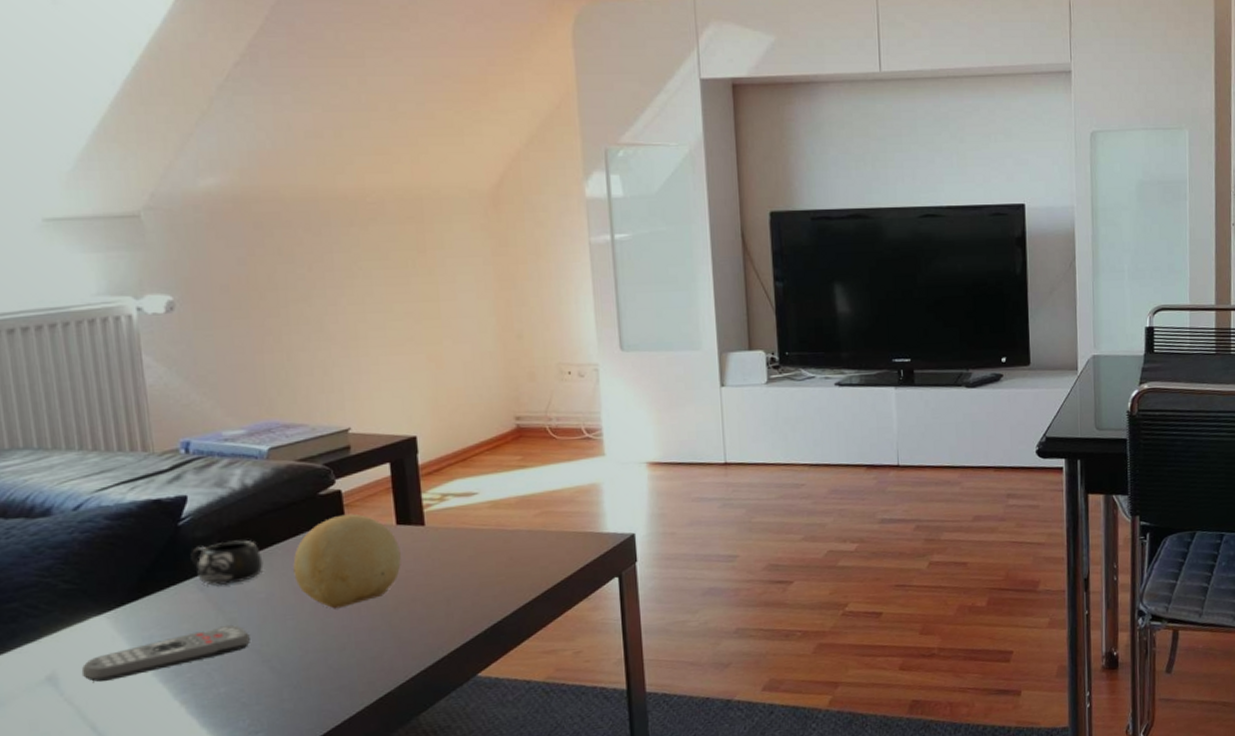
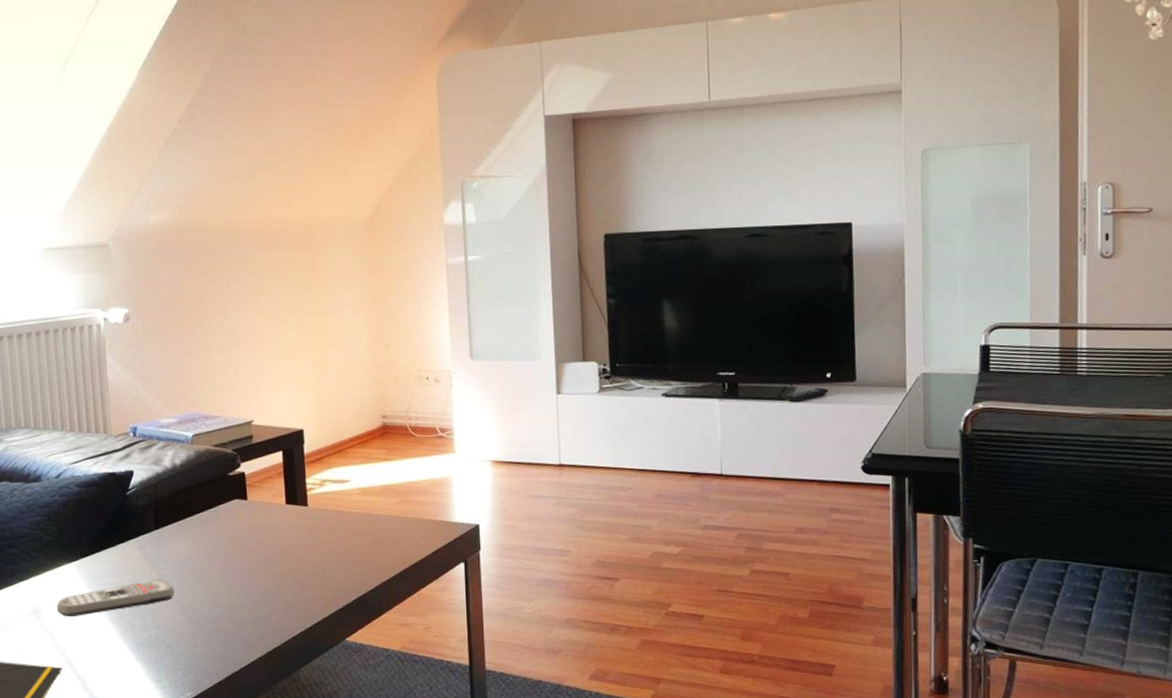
mug: present [190,540,264,586] -> none [134,509,186,547]
decorative ball: present [293,513,401,609] -> none [207,493,289,572]

